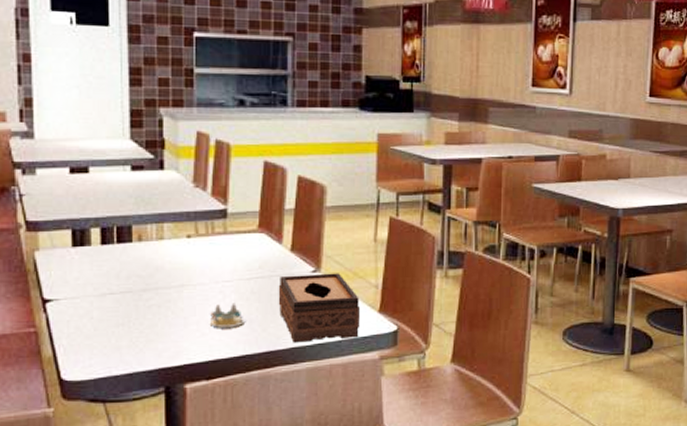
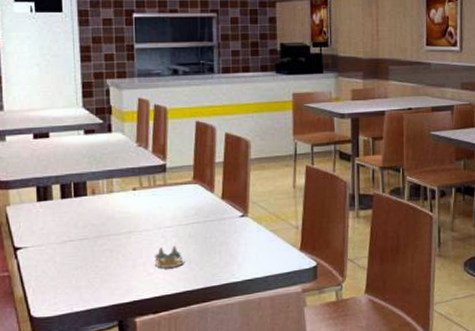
tissue box: present [278,273,361,343] -> none [212,217,284,279]

